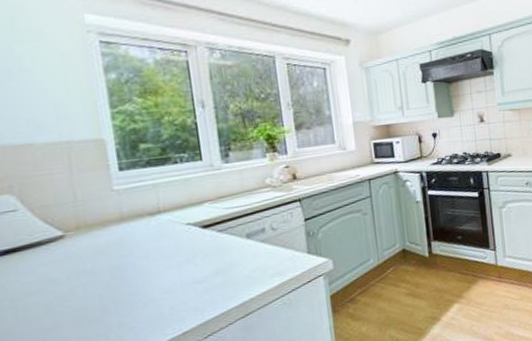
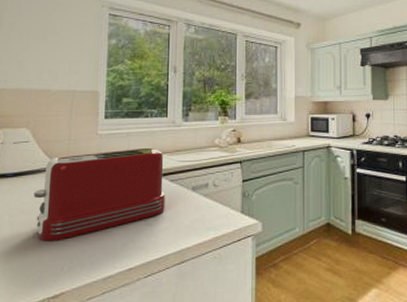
toaster: none [38,198,217,322] -> present [33,148,165,242]

